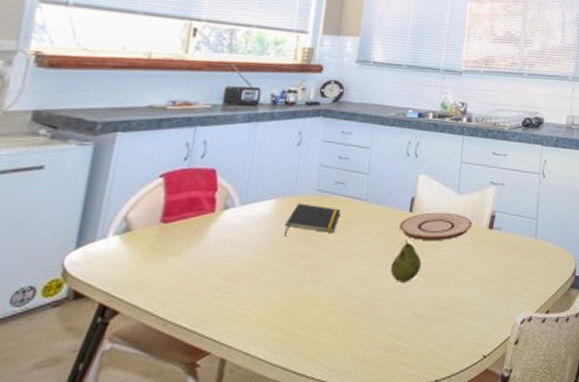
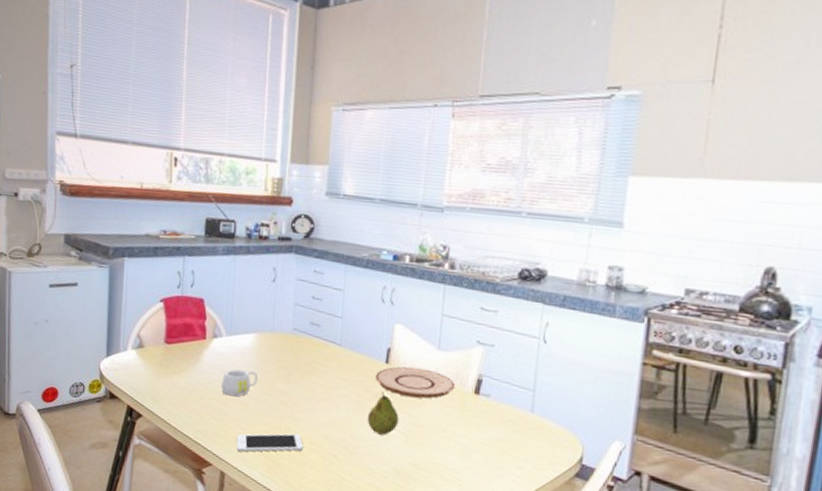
mug: none [228,238,275,270] -> present [220,369,259,397]
cell phone: none [243,298,322,331] -> present [236,433,303,452]
notepad: present [285,203,342,237] -> none [266,340,317,373]

